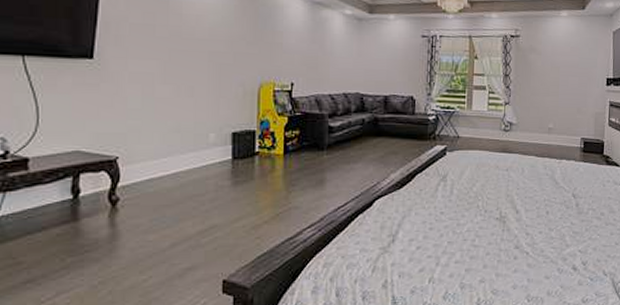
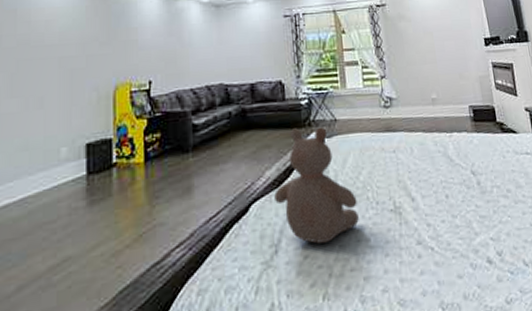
bear: none [396,140,468,238] -> present [274,127,359,244]

